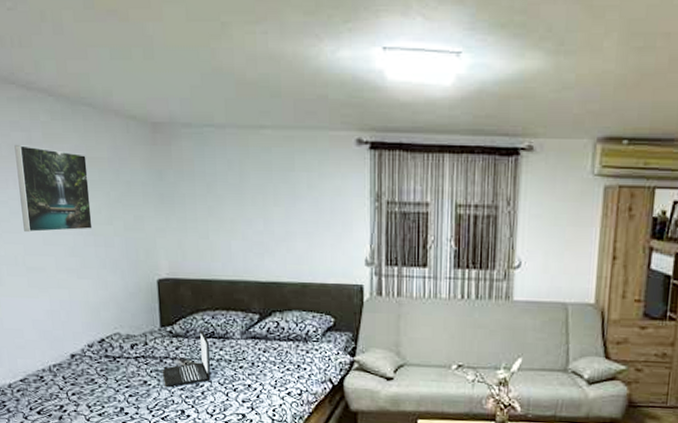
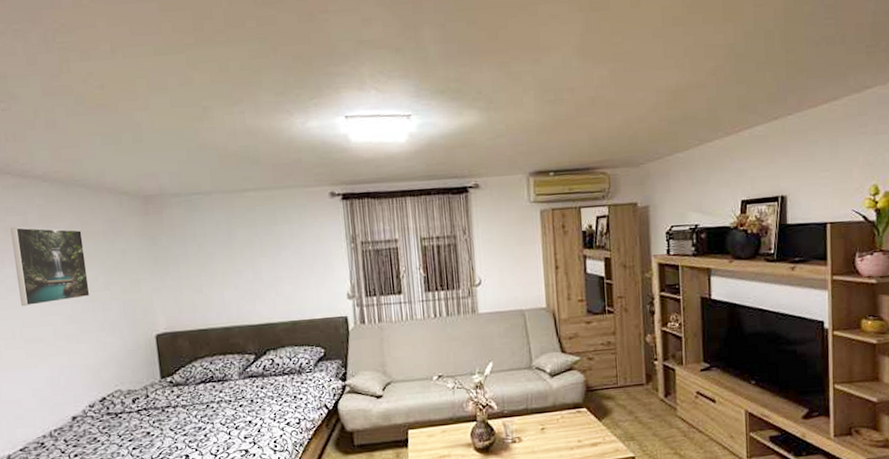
laptop: present [163,330,211,388] -> none [165,376,213,435]

